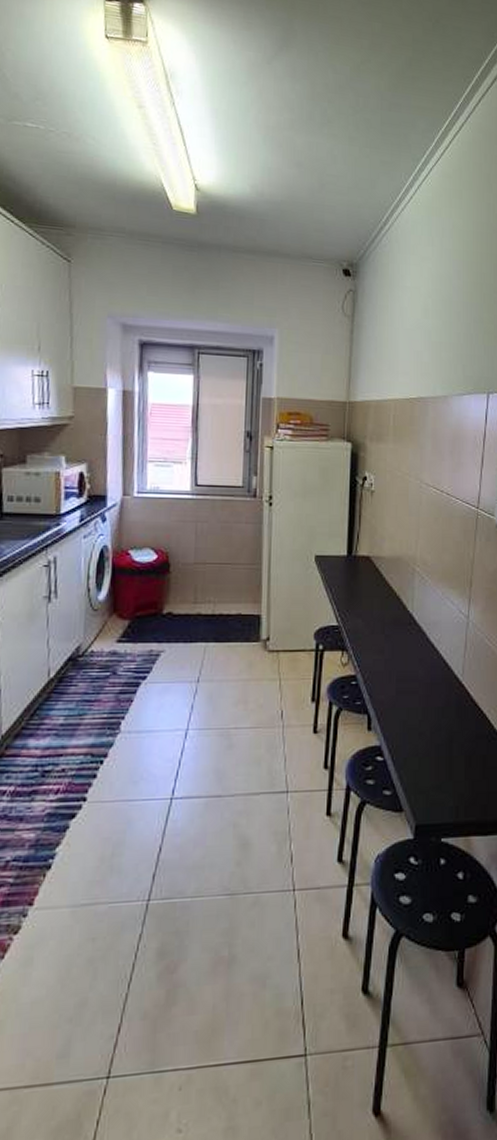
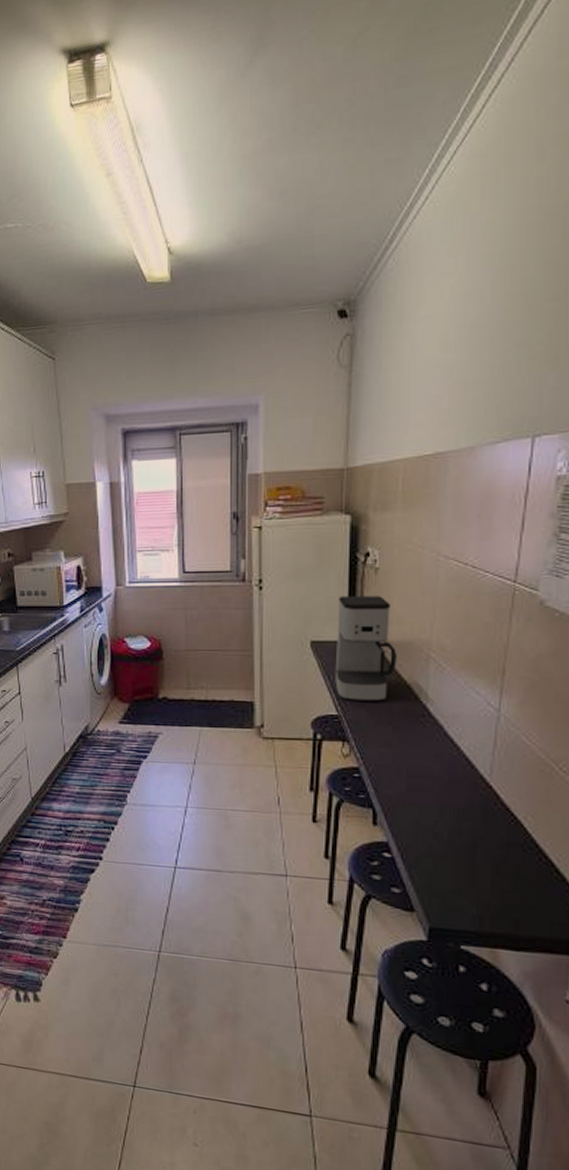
coffee maker: none [336,515,388,612] -> present [335,596,397,701]

